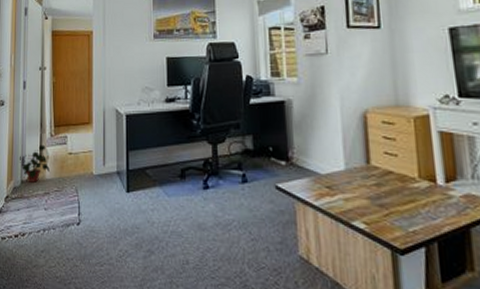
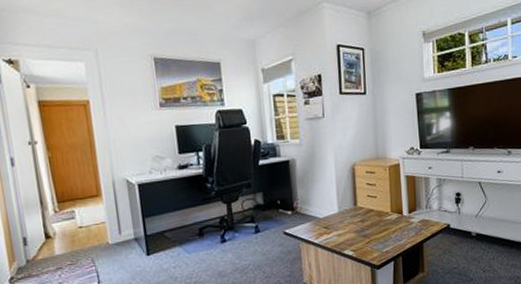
potted plant: present [20,144,50,183] -> none [20,222,59,261]

